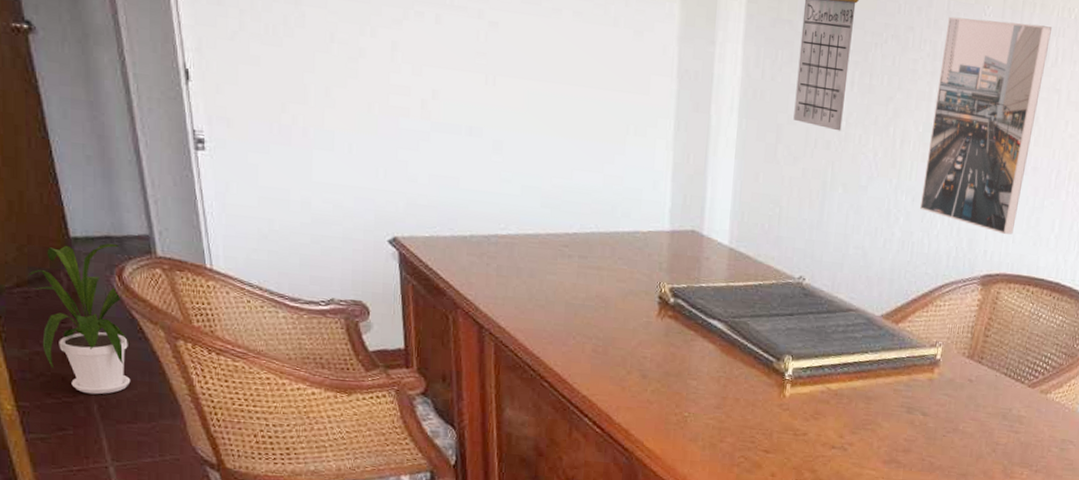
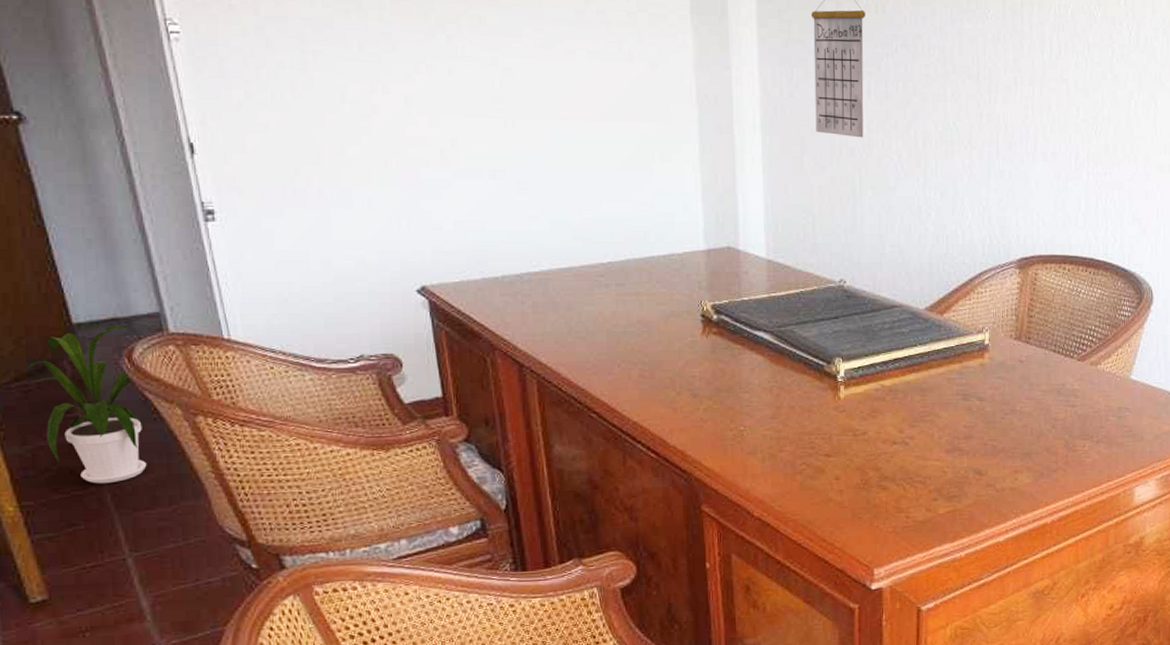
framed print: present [919,16,1052,235] -> none [949,22,1051,218]

